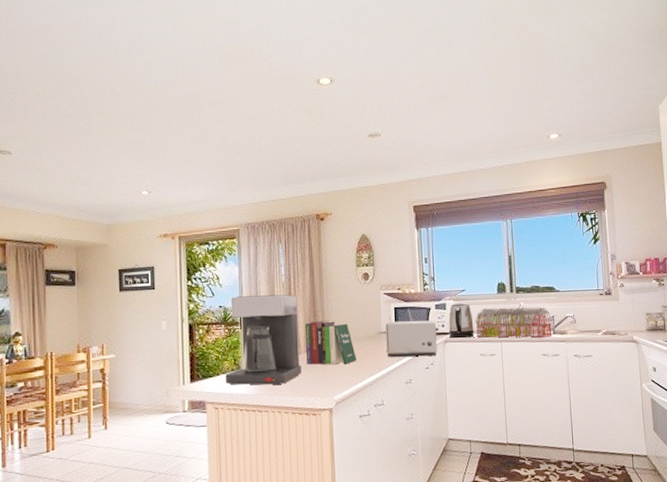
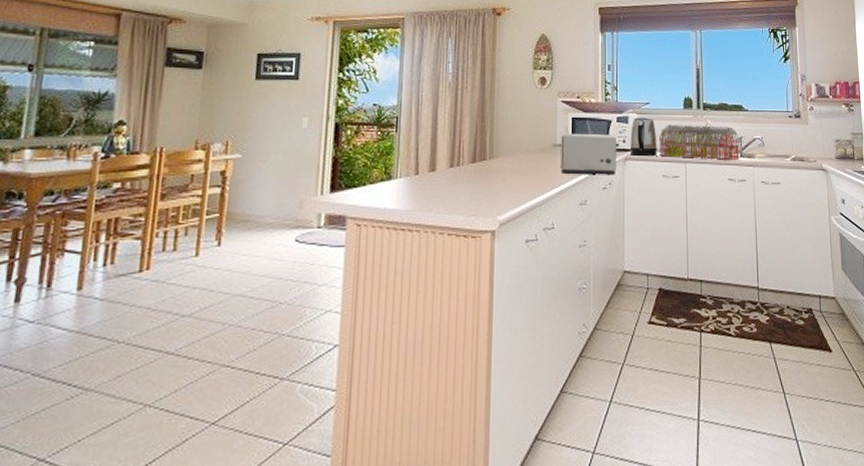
coffee maker: present [225,294,302,385] -> none [372,94,464,201]
books: present [304,320,356,365] -> none [468,127,526,180]

